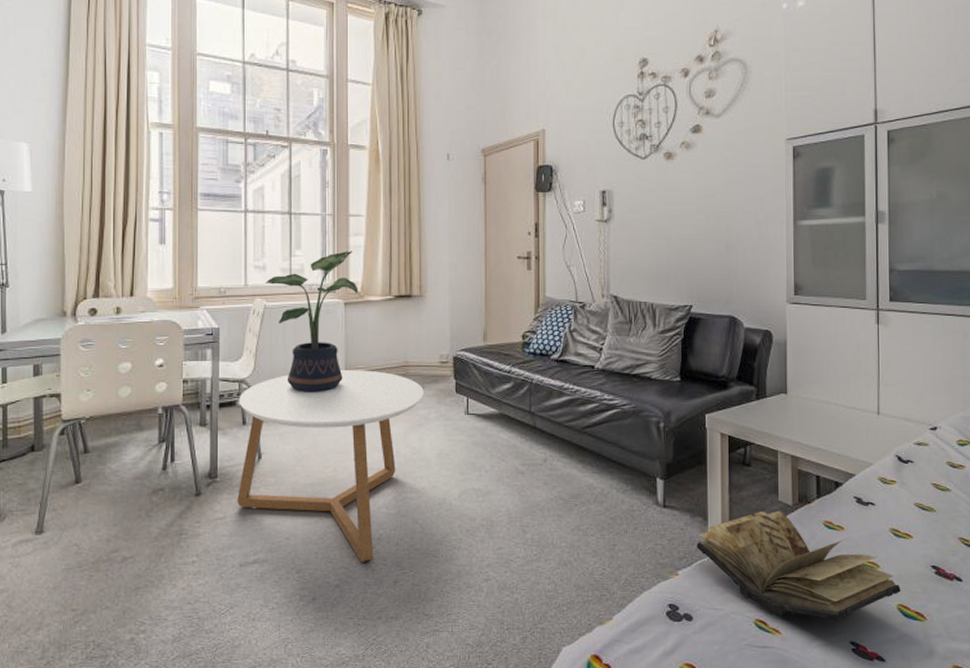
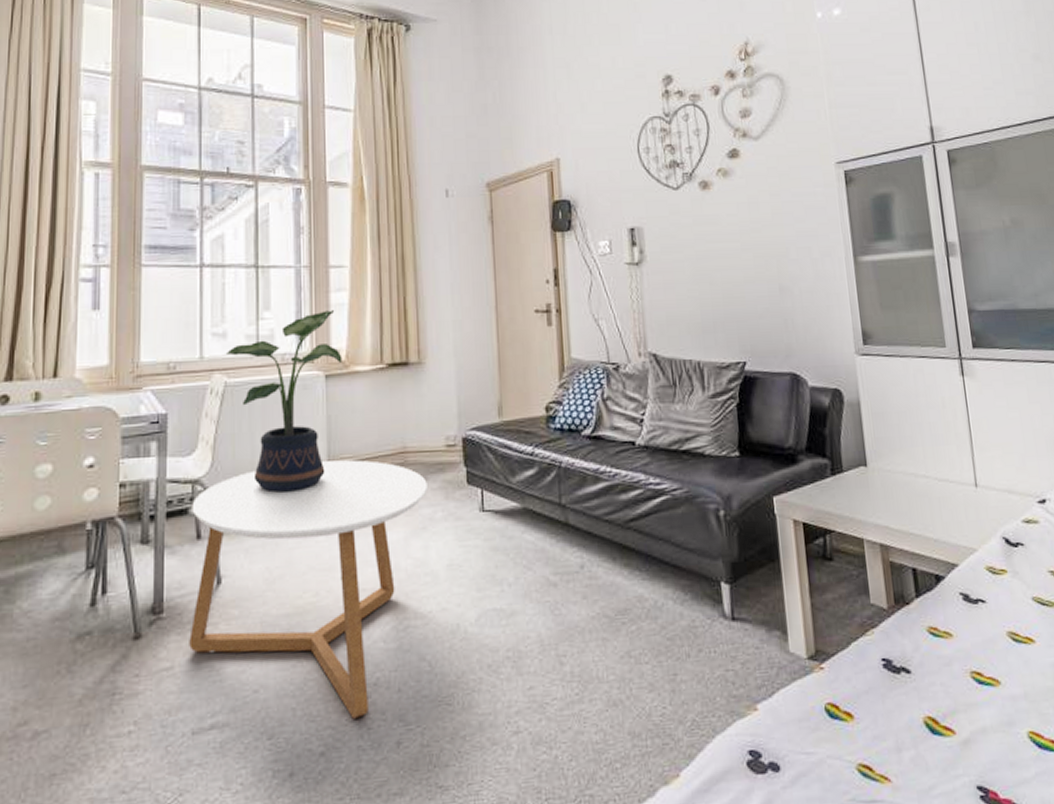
book: present [696,510,901,621] -> none [776,615,1030,760]

